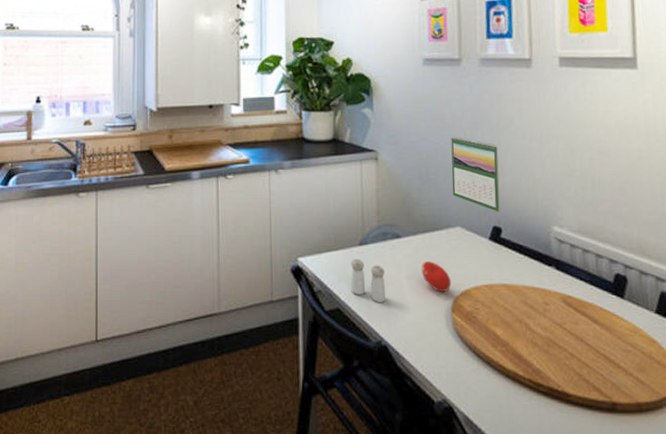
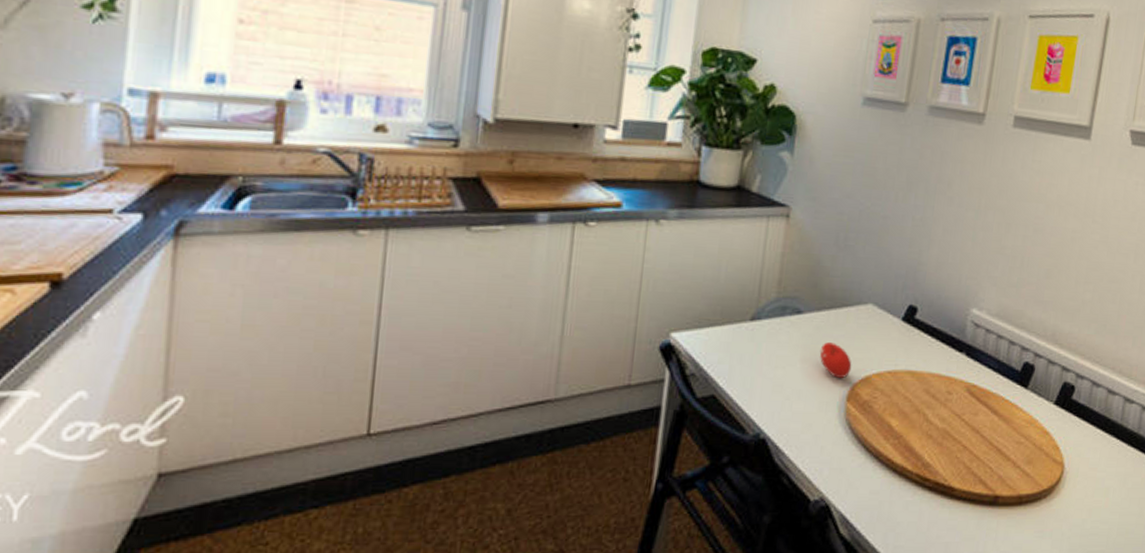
salt and pepper shaker: present [351,259,385,302] -> none [732,336,776,389]
calendar: present [451,136,500,212] -> none [870,196,931,289]

